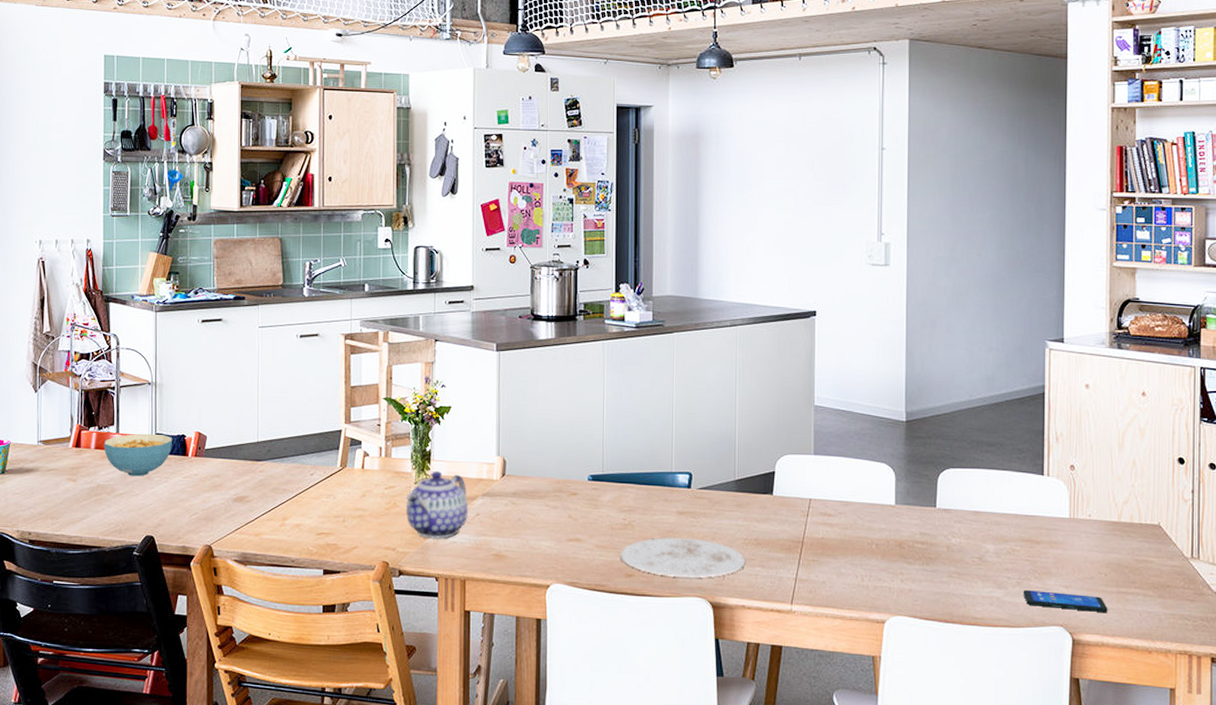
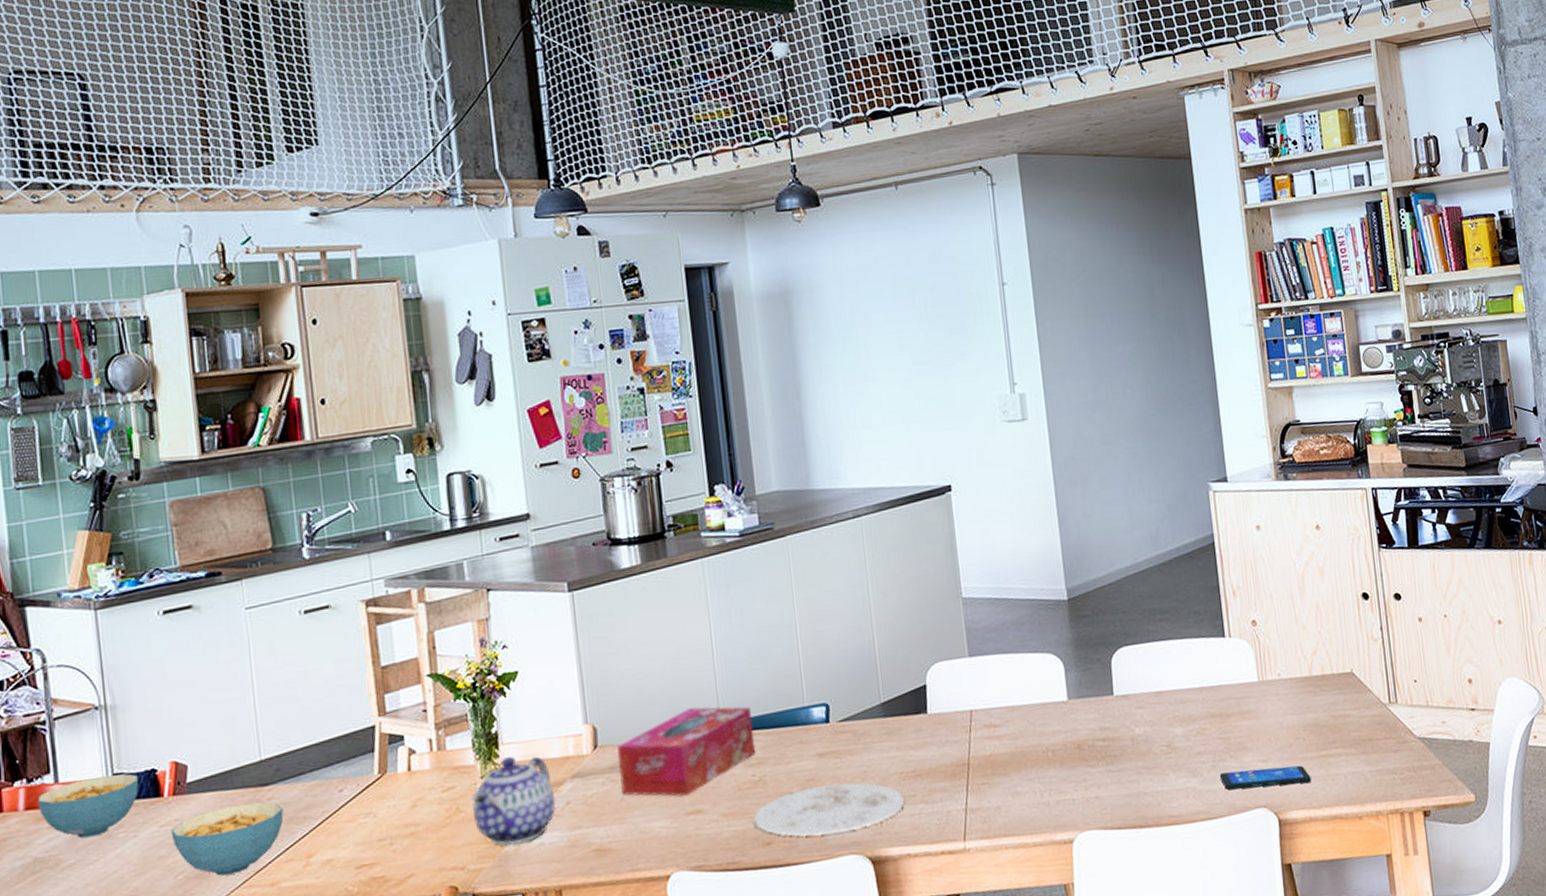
cereal bowl: none [190,471,270,522] -> present [170,802,284,876]
tissue box: none [519,457,629,526] -> present [617,706,756,797]

